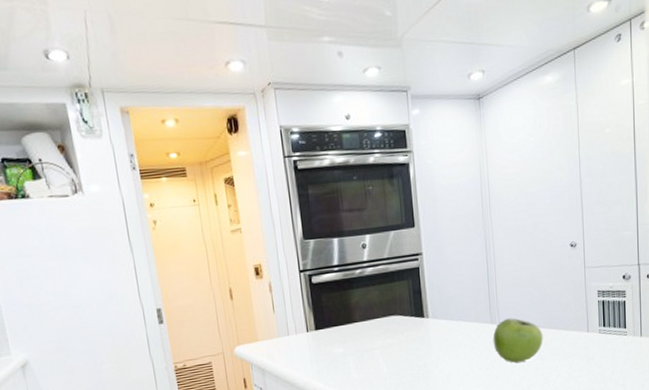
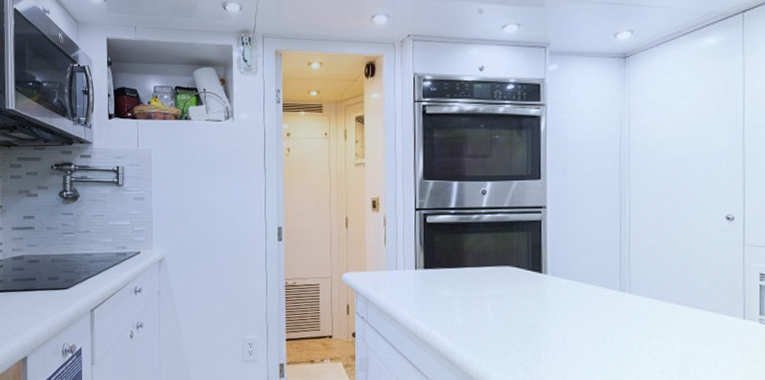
fruit: present [492,318,543,363] -> none [620,288,684,340]

